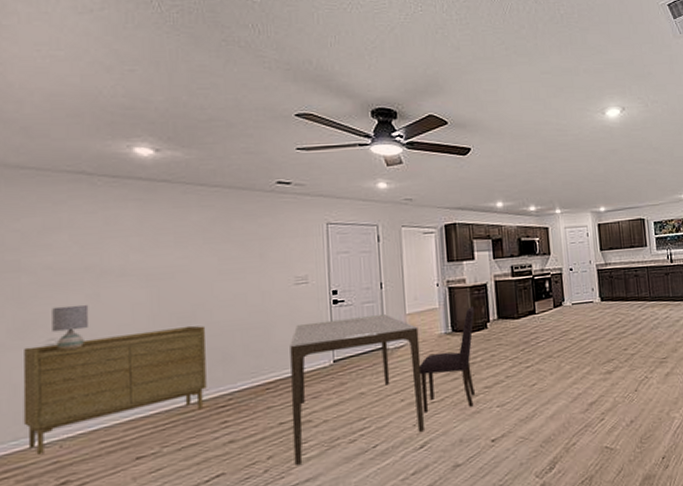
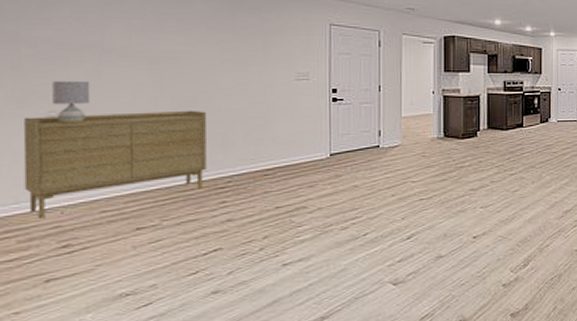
dining table: present [290,314,424,465] -> none [288,116,413,246]
dining chair: present [419,307,476,414] -> none [411,116,467,209]

